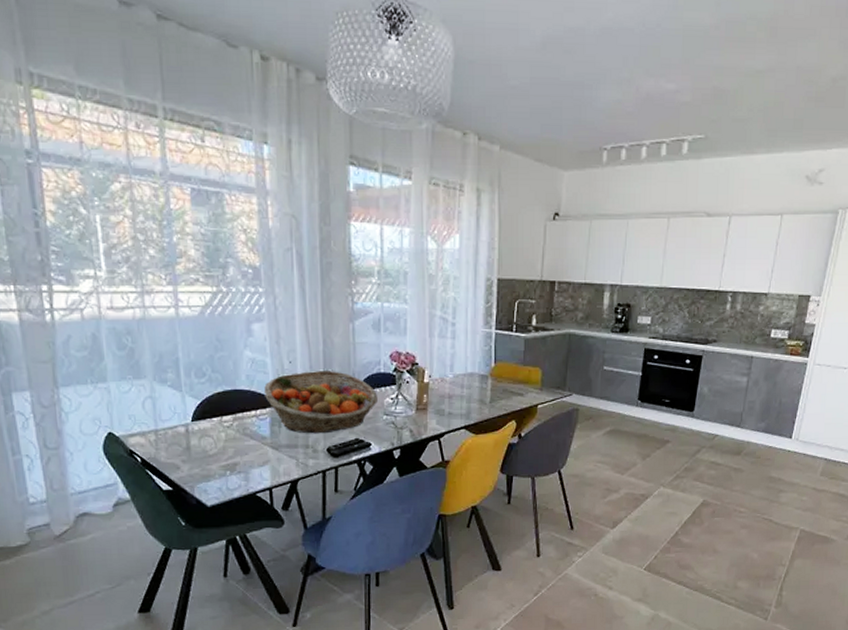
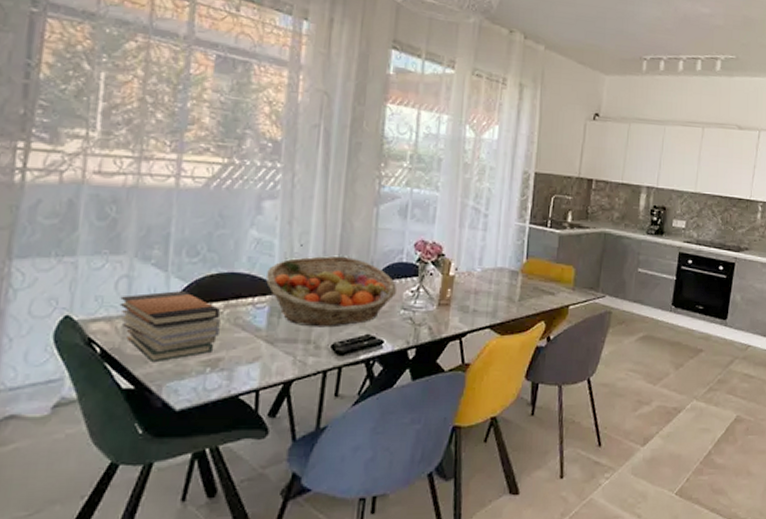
book stack: none [148,408,232,469] -> present [119,291,221,363]

